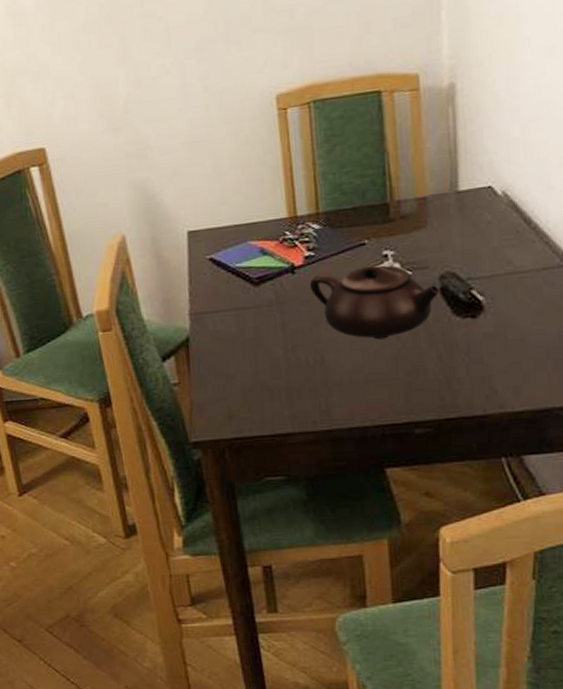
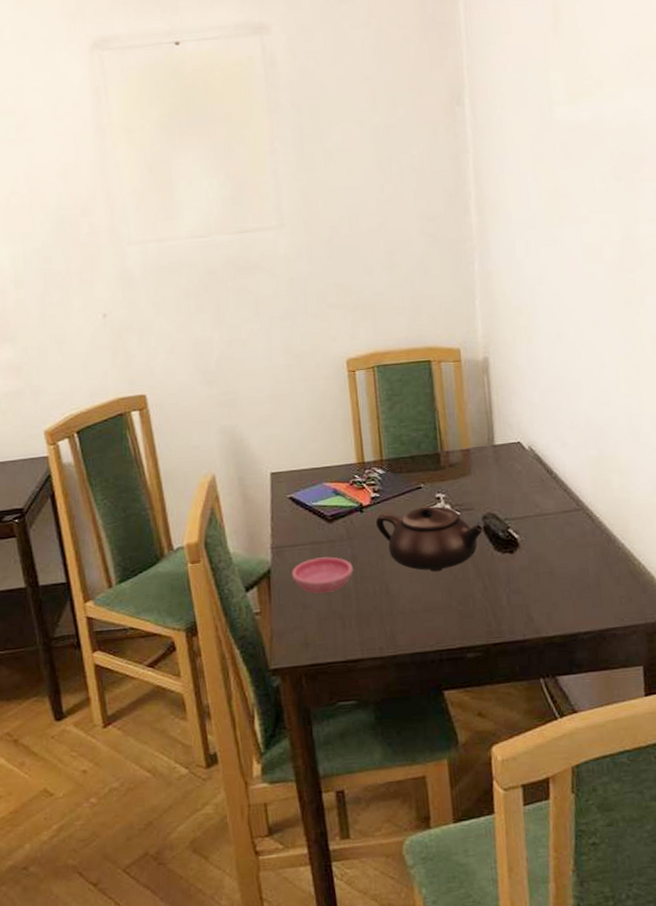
saucer: none [212,323,283,364] -> present [291,556,353,594]

